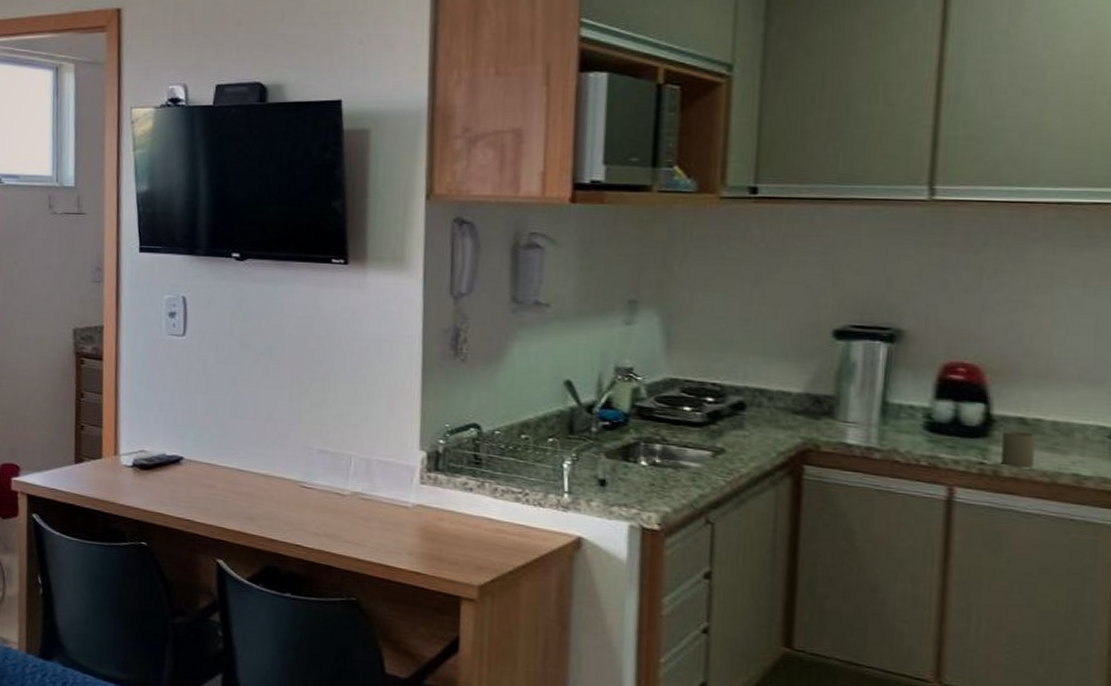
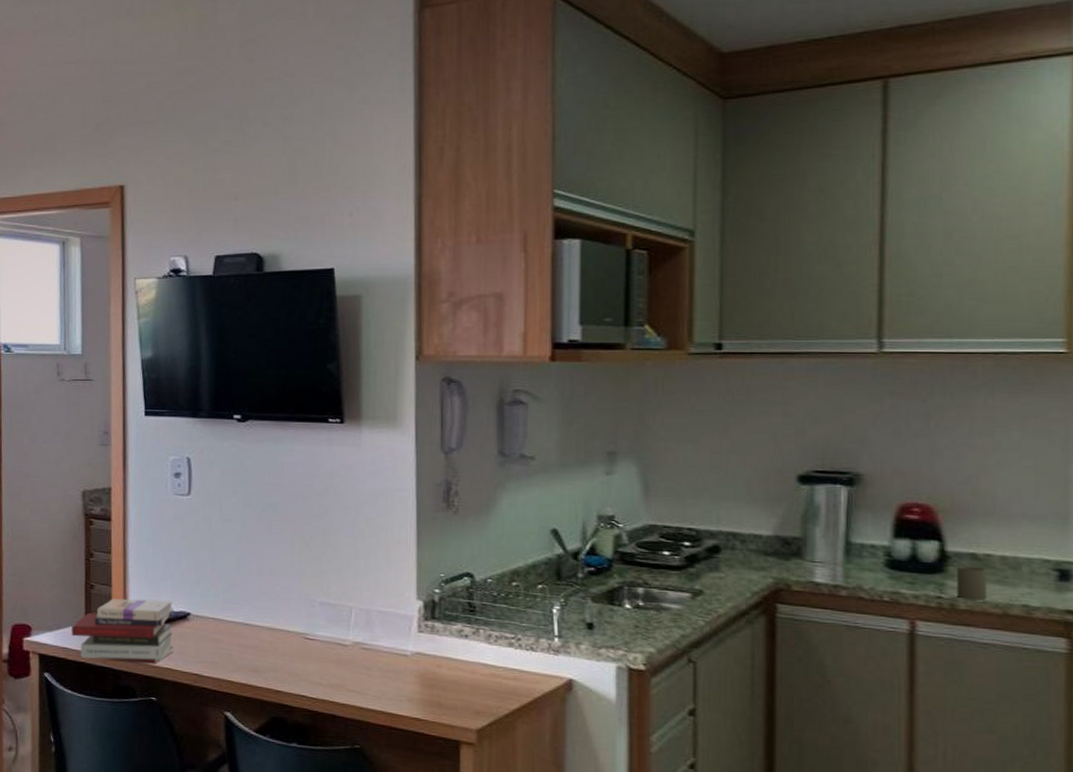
books: none [60,440,166,508] -> present [71,598,175,664]

